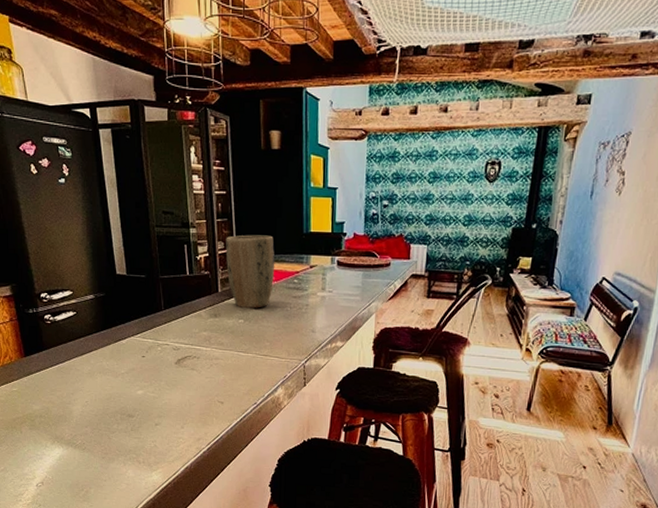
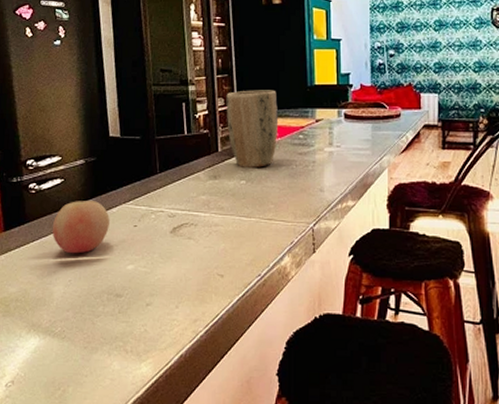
fruit: none [68,332,120,379] -> present [52,201,110,254]

